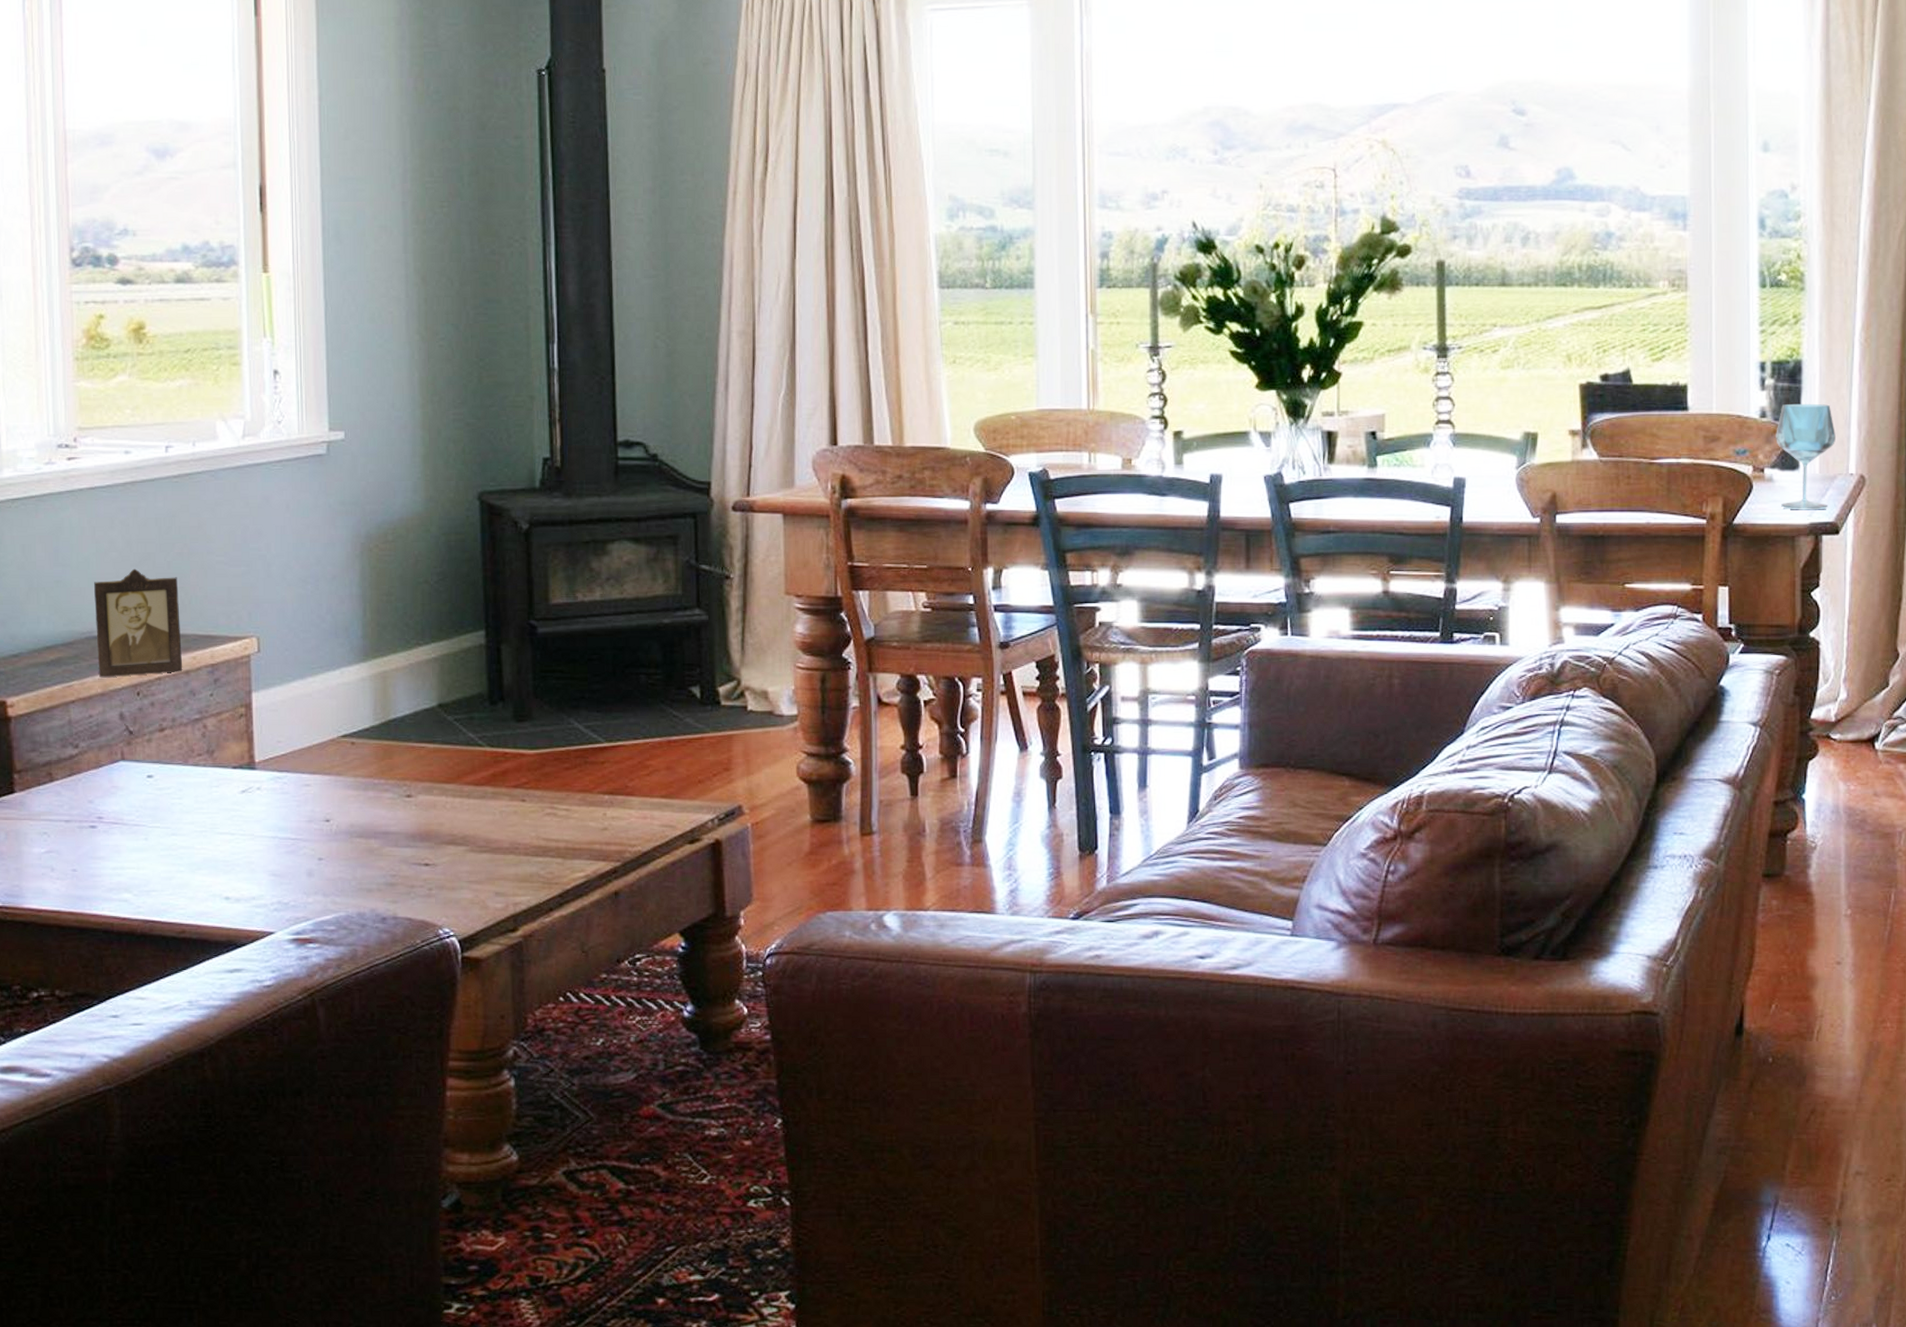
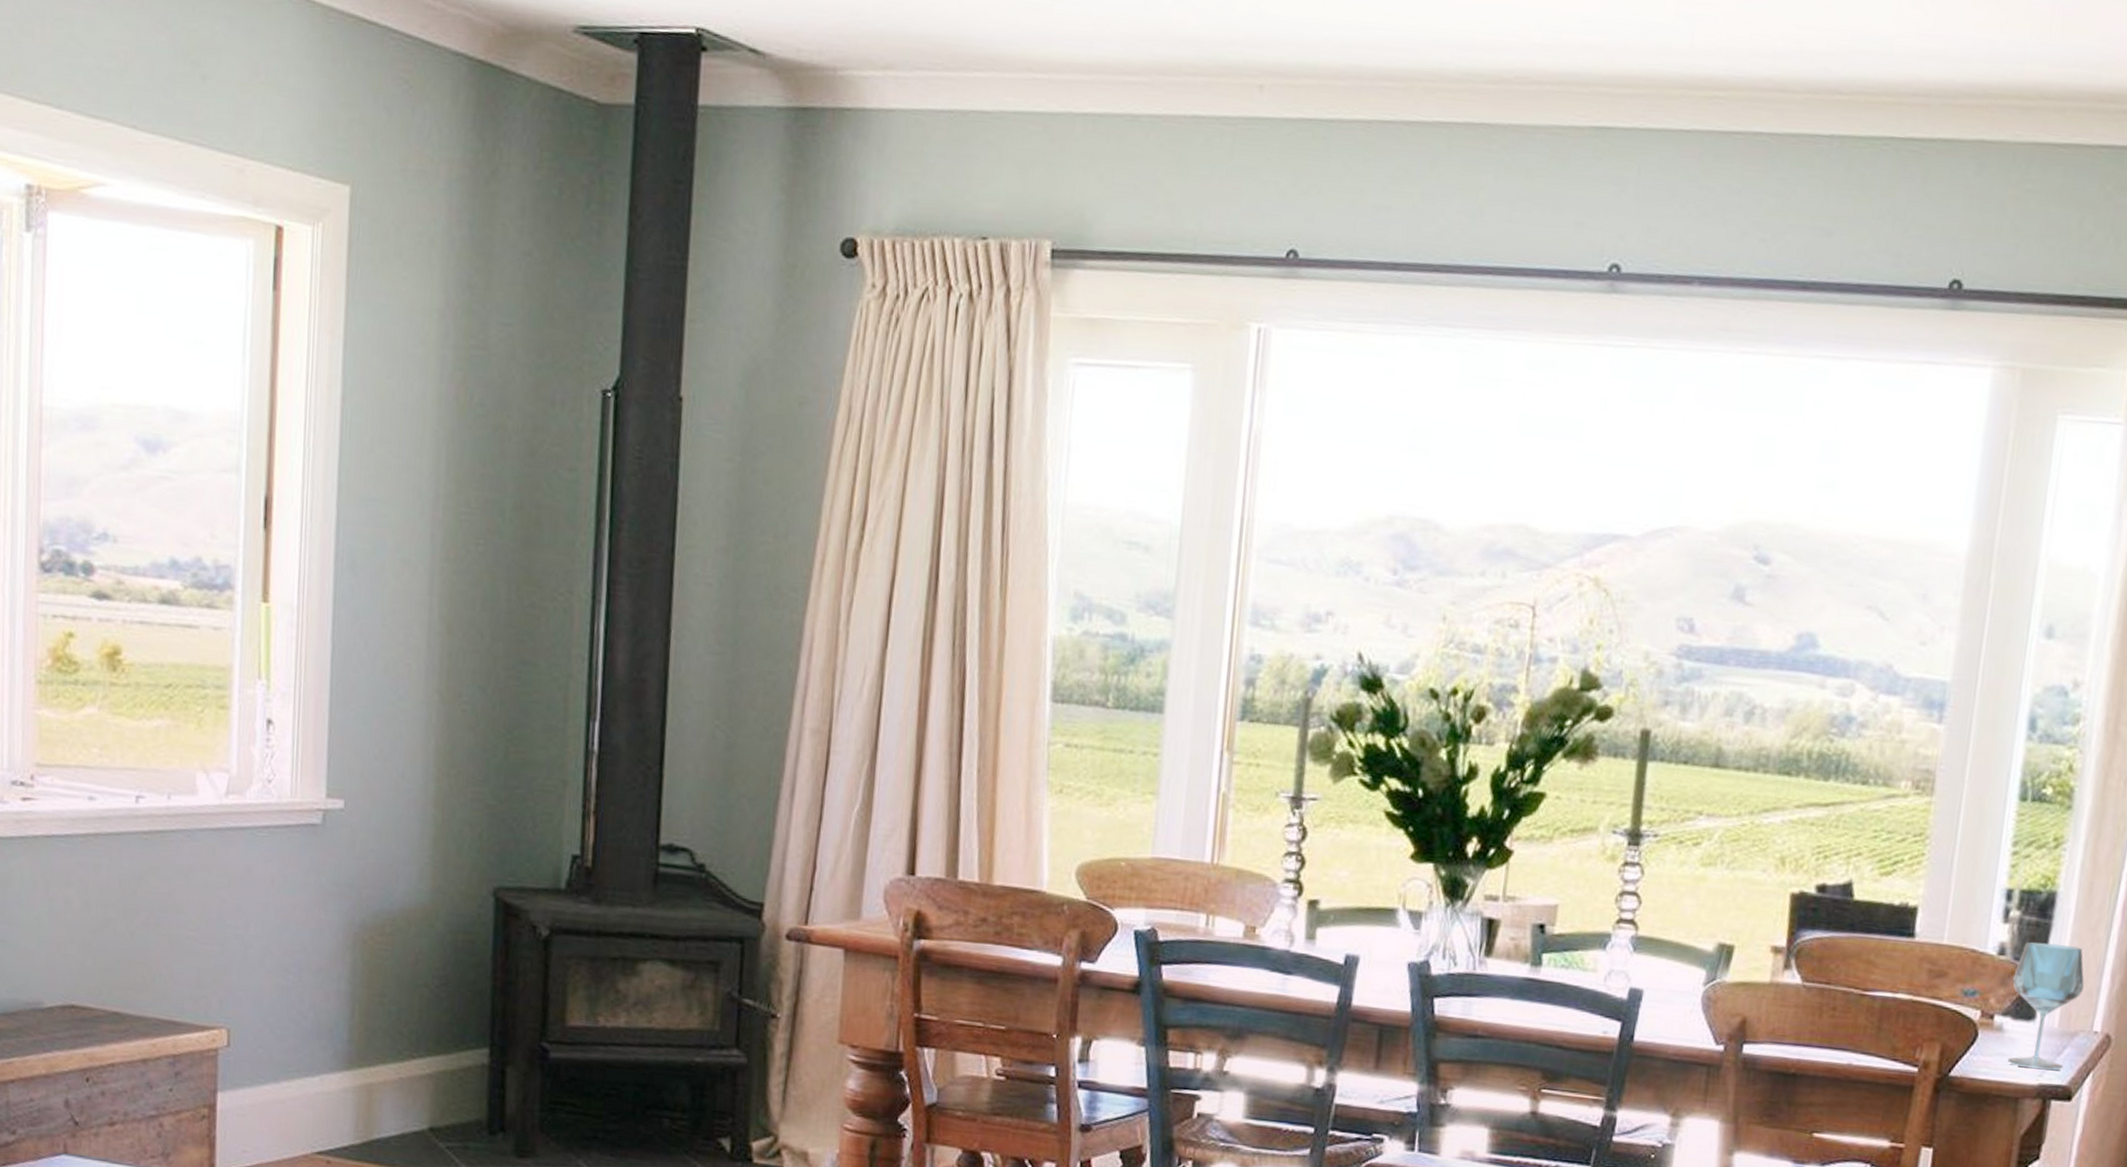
photo frame: present [94,568,182,678] -> none [43,935,141,1060]

